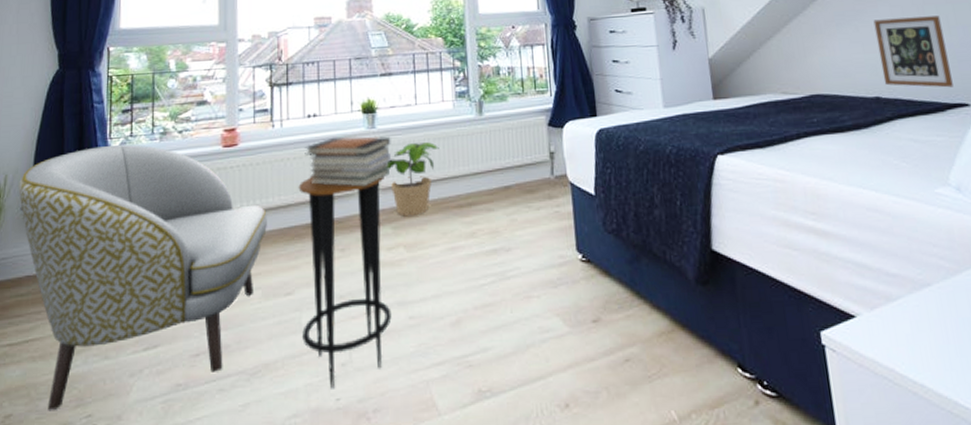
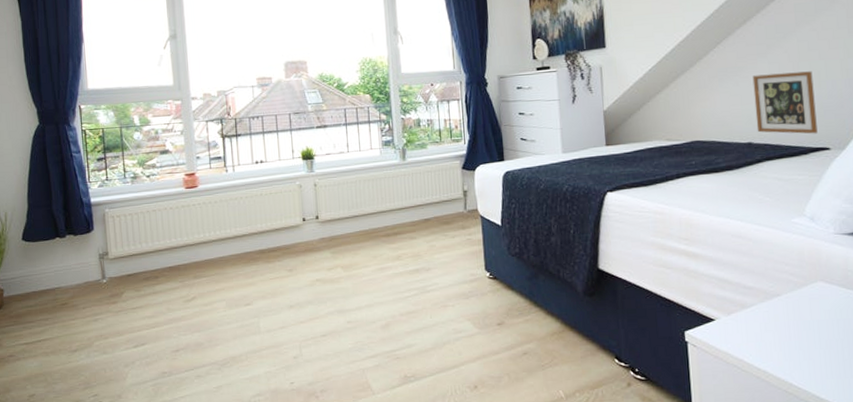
armchair: present [18,144,267,411] -> none [17,186,227,392]
side table: present [298,176,392,389] -> none [251,212,333,376]
book stack: present [304,136,392,187] -> none [254,178,329,220]
potted plant: present [385,142,439,217] -> none [323,183,369,244]

